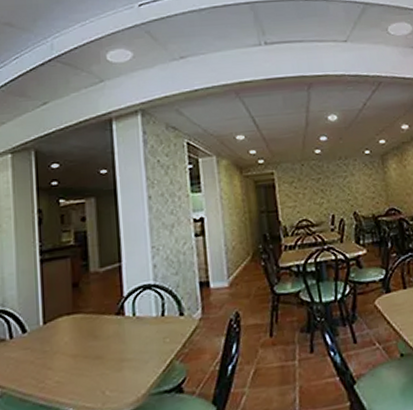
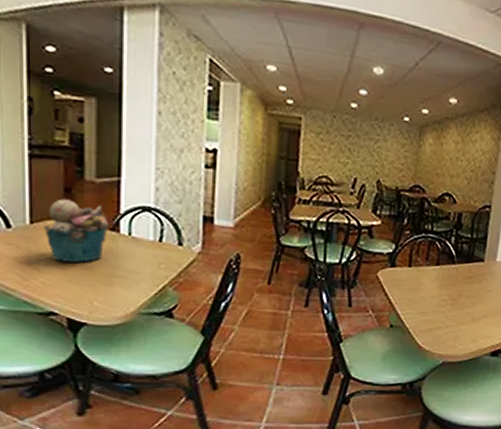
bucket: none [55,292,115,357] -> present [43,199,109,263]

